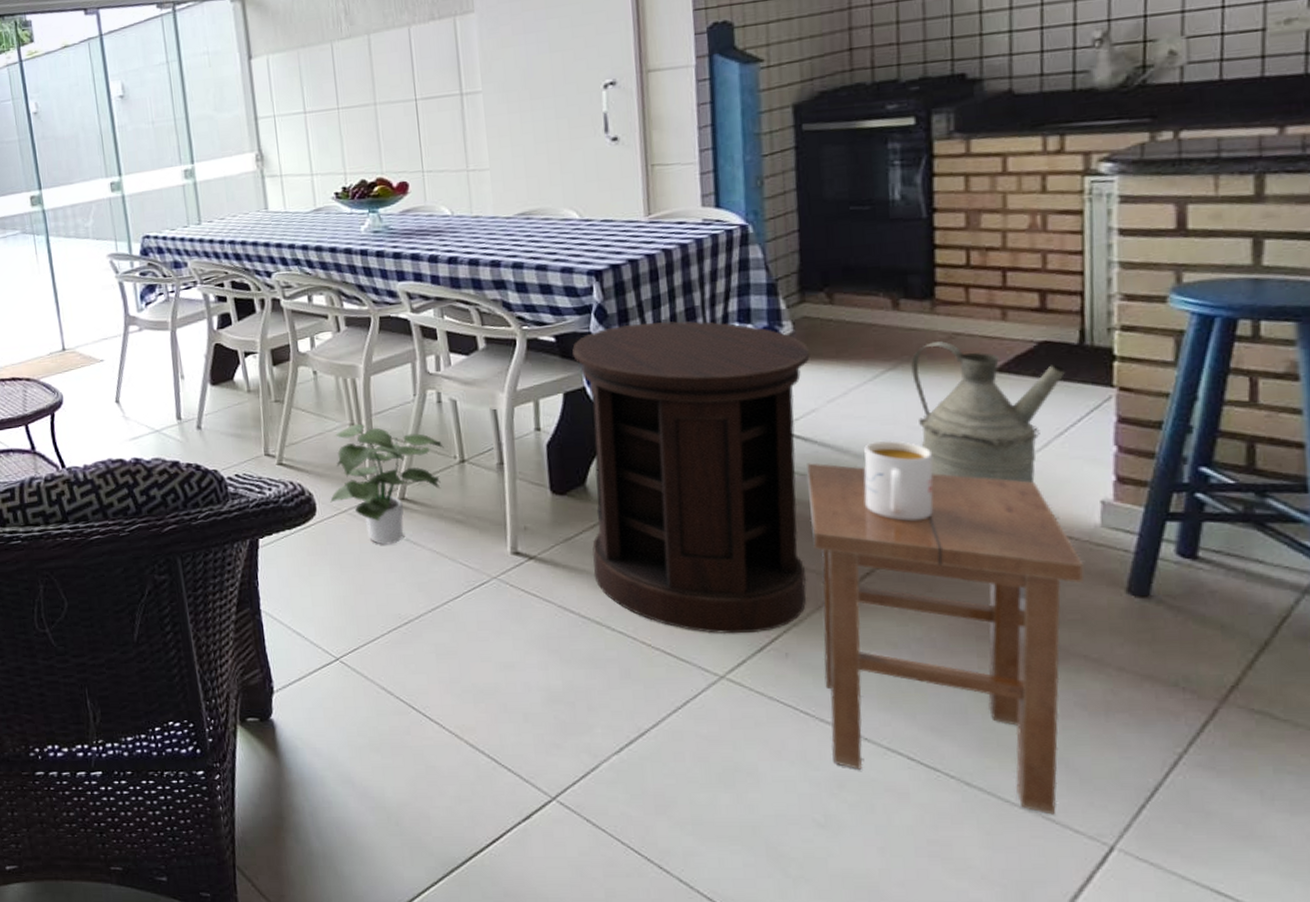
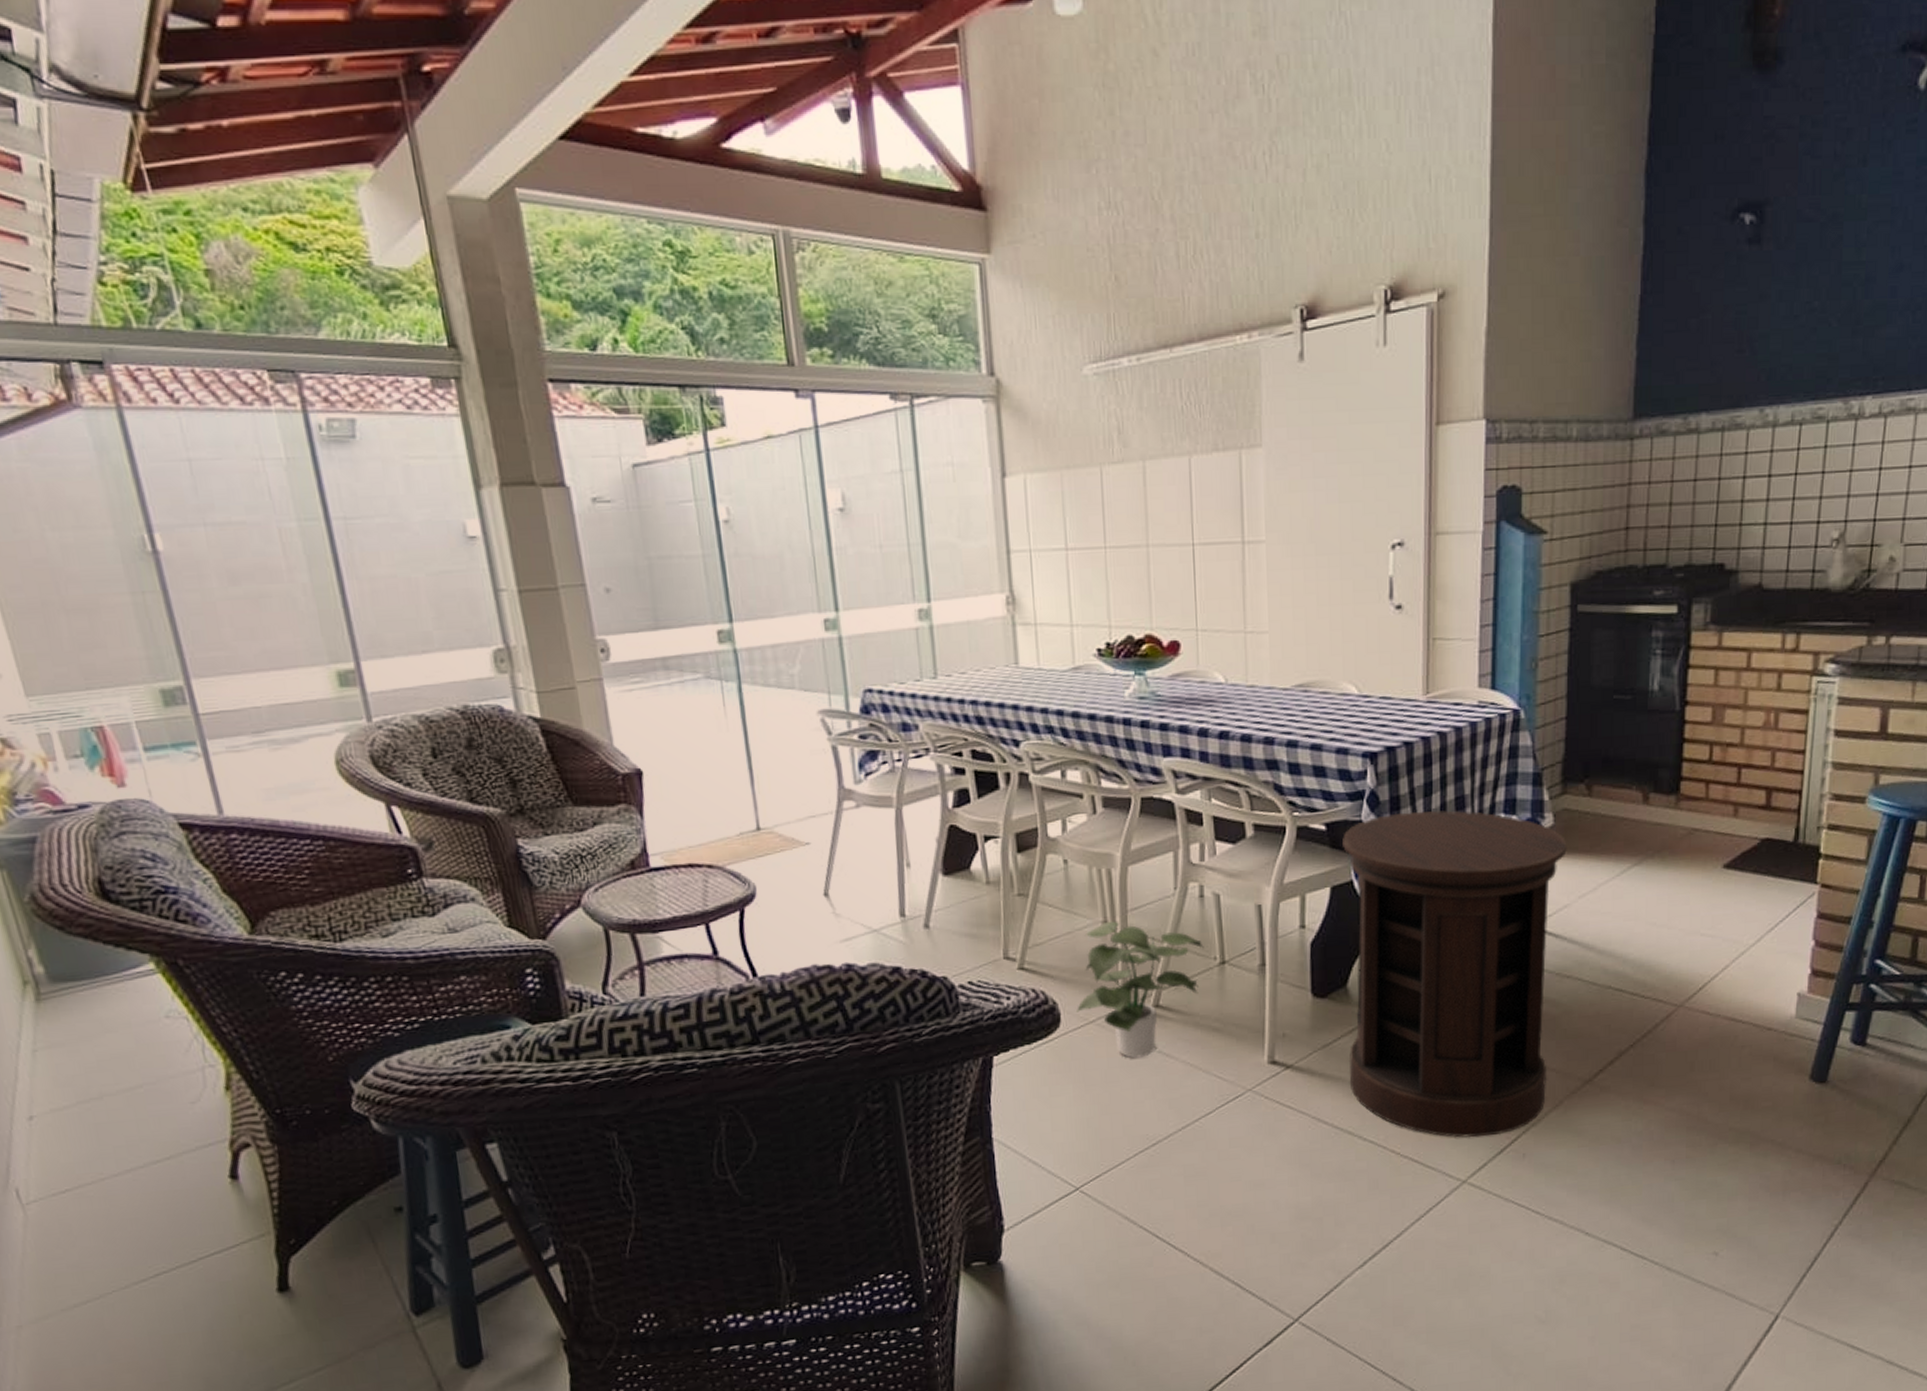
stool: present [807,462,1084,815] -> none [1554,959,1779,1291]
mug: present [864,440,933,521] -> none [1604,936,1666,1017]
watering can: present [911,341,1066,483] -> none [1654,837,1781,977]

